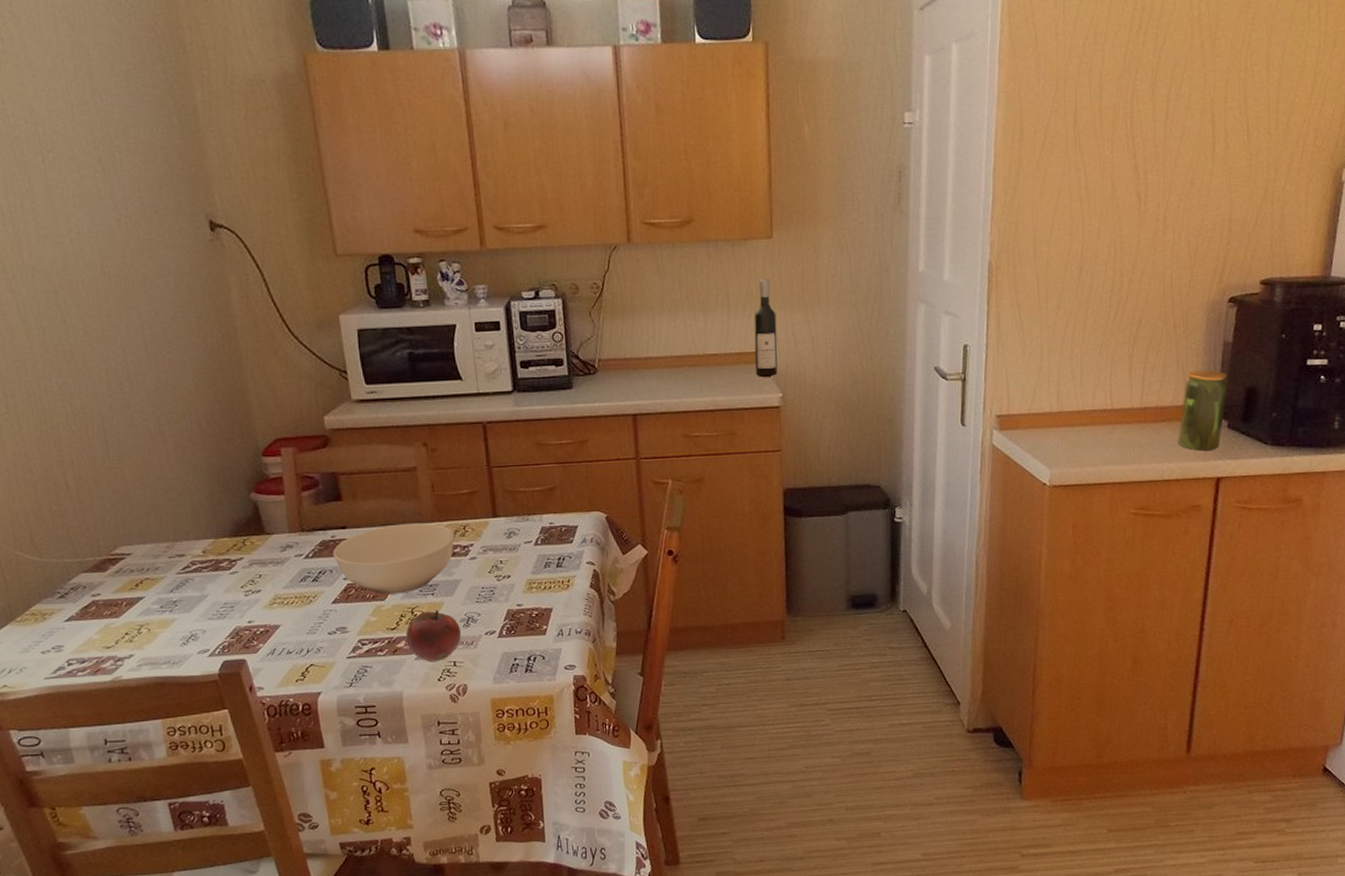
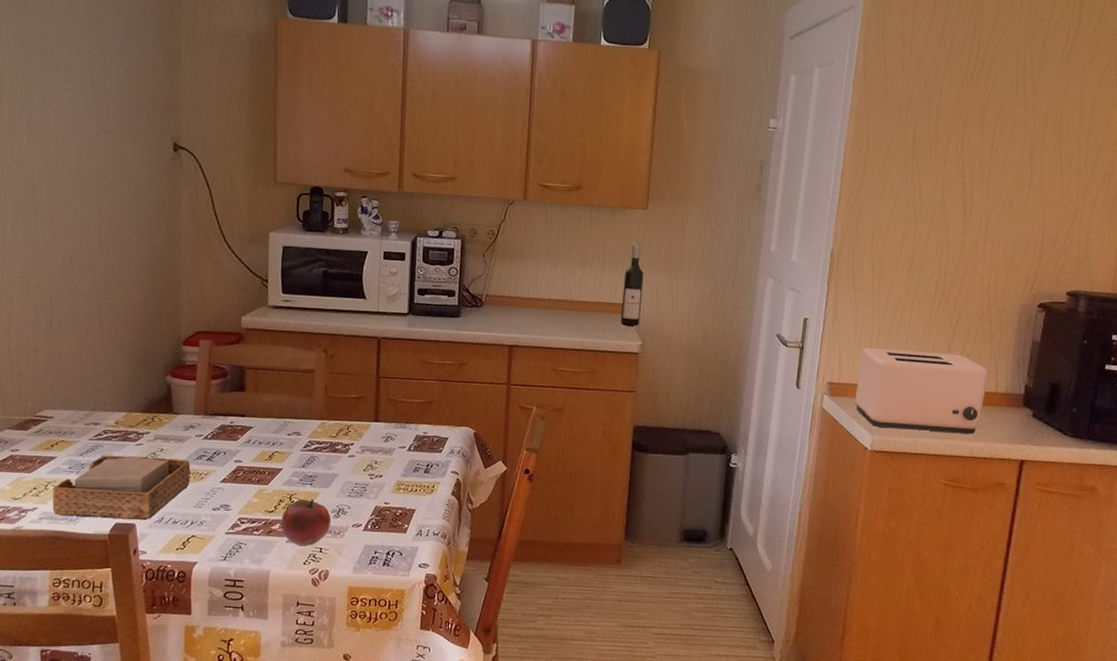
napkin holder: none [147,583,299,660] -> present [52,455,191,521]
bowl: present [333,522,455,595] -> none [229,418,339,481]
toaster: none [1028,367,1176,460] -> present [855,348,989,435]
jar: present [1178,370,1228,451] -> none [987,363,1035,435]

